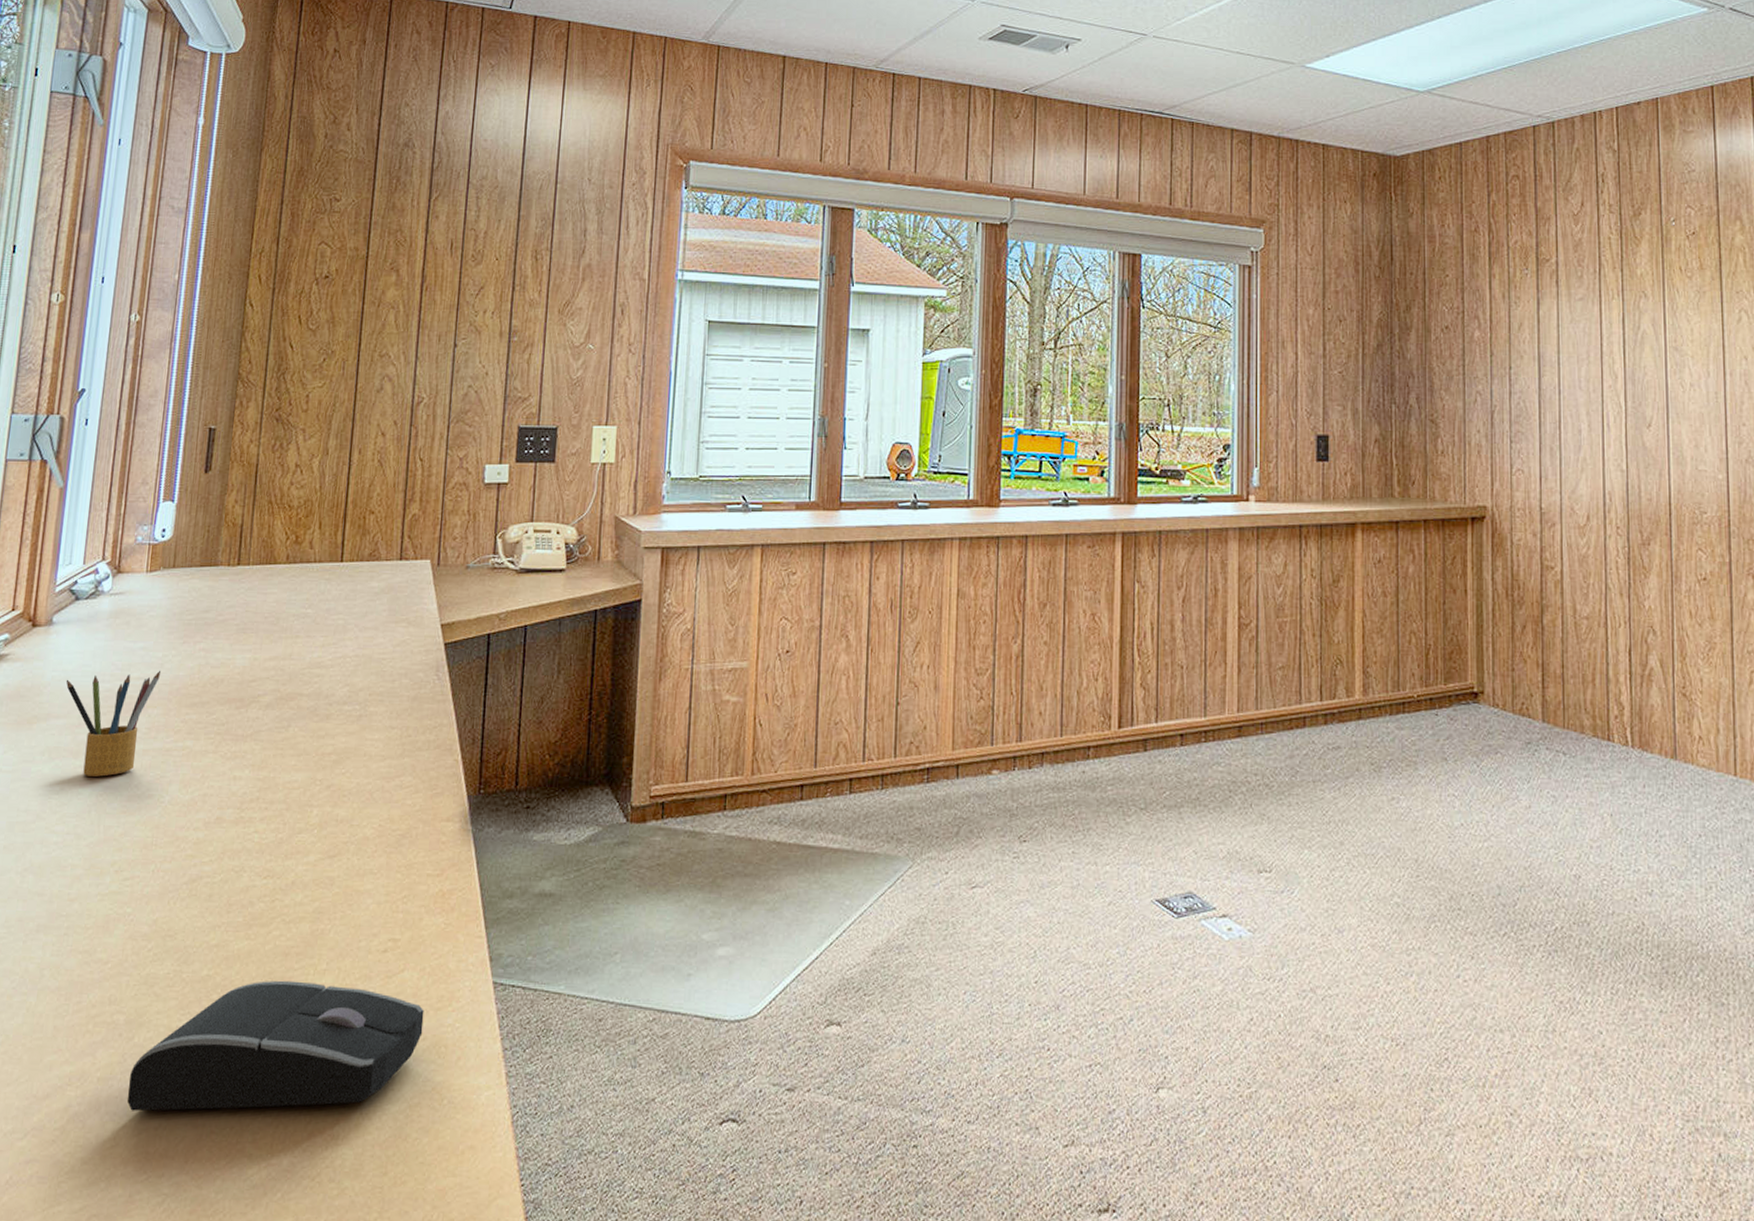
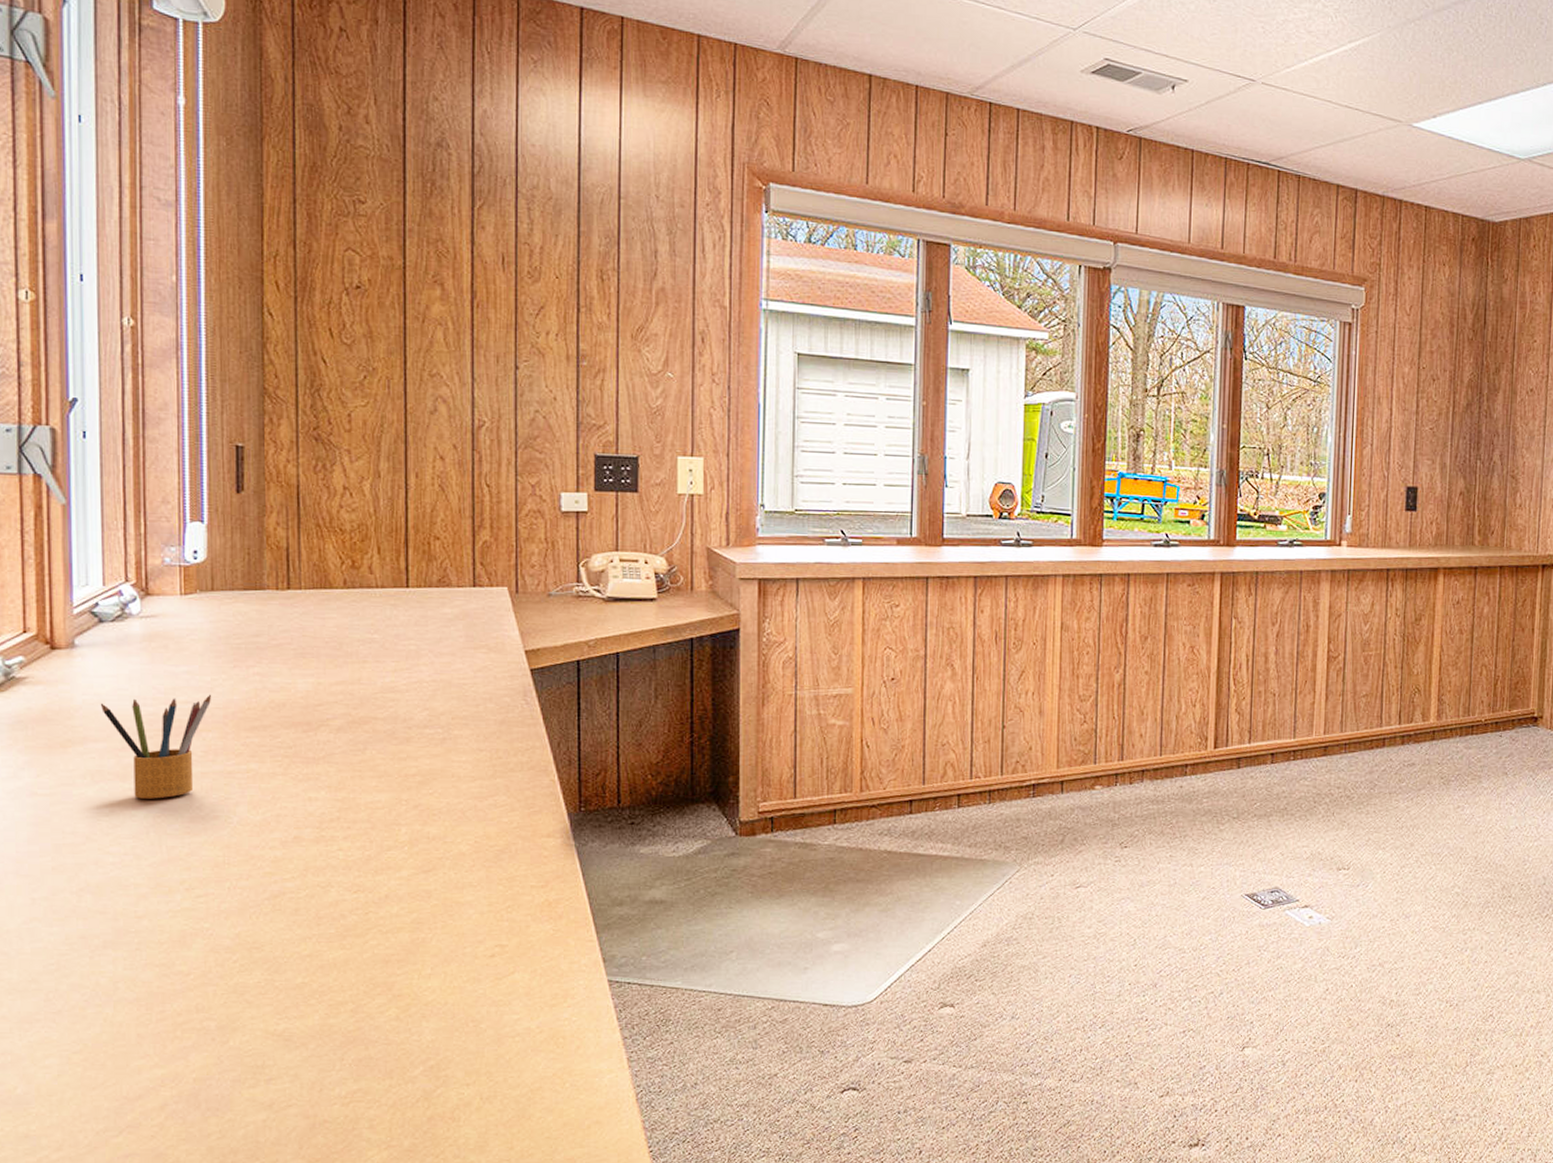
computer mouse: present [127,980,424,1112] -> none [228,985,539,1106]

